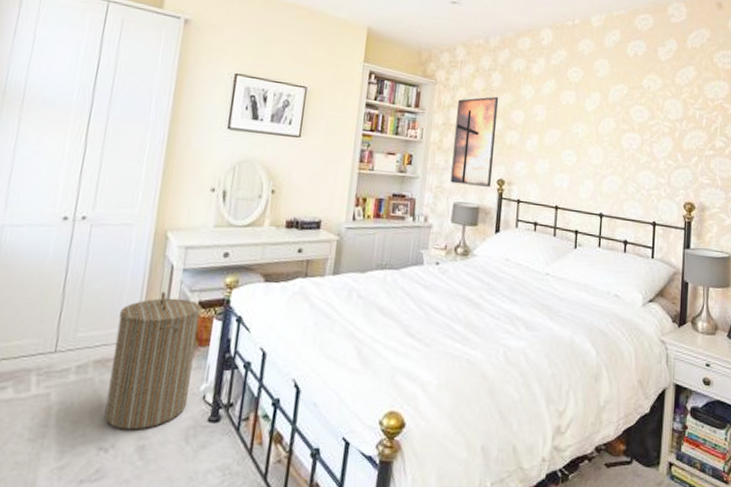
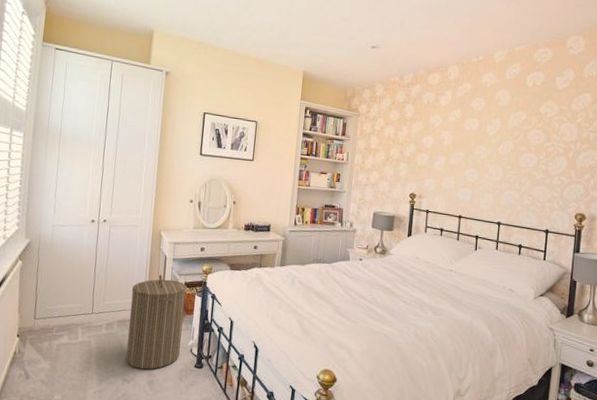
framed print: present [450,96,499,187] -> none [371,125,412,200]

